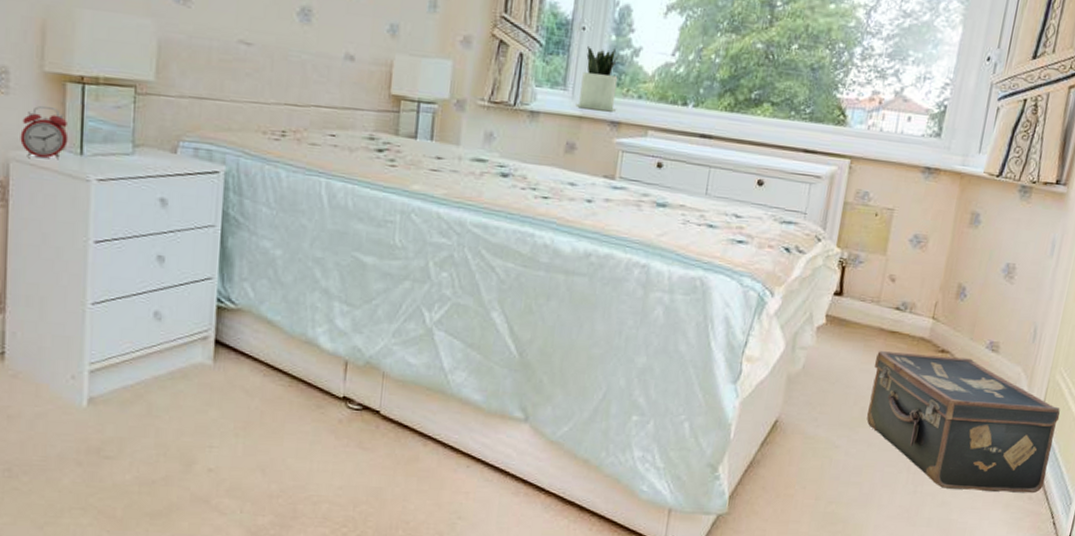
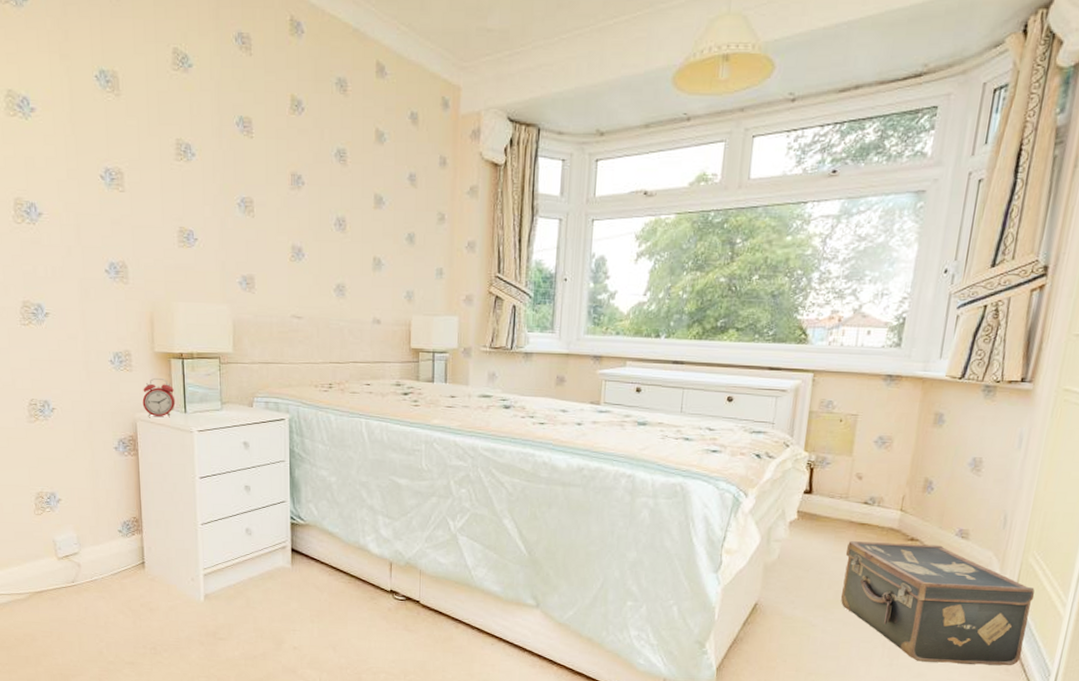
planter: present [575,45,620,113] -> none [563,293,599,349]

